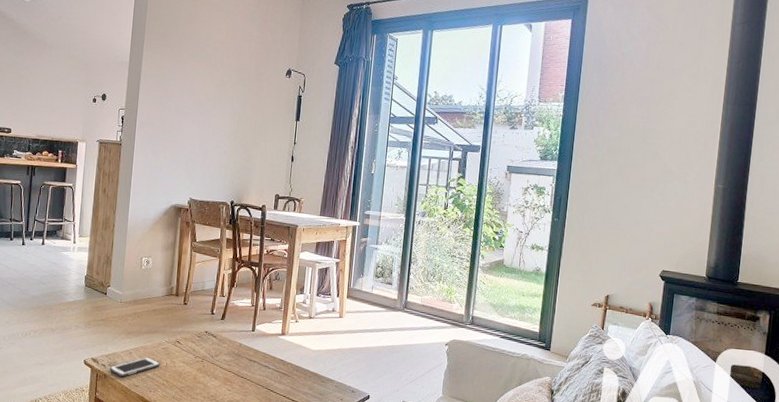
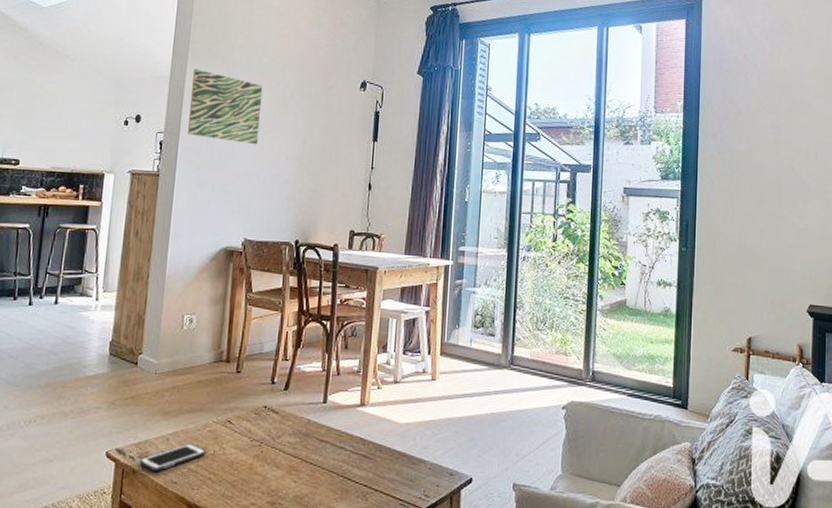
wall art: none [144,56,206,121] -> present [188,69,263,145]

